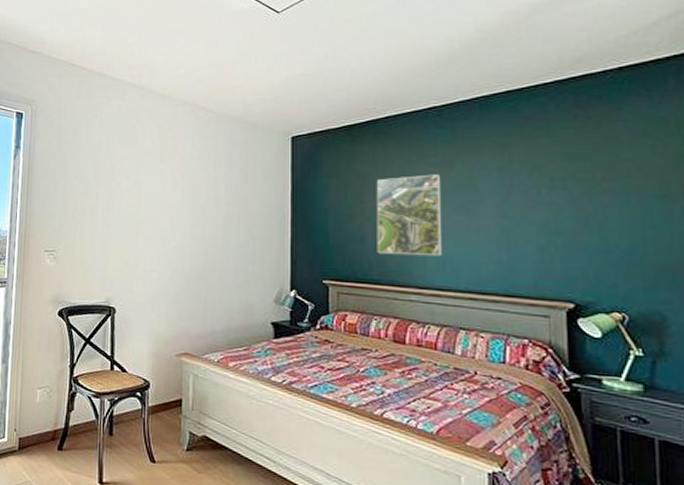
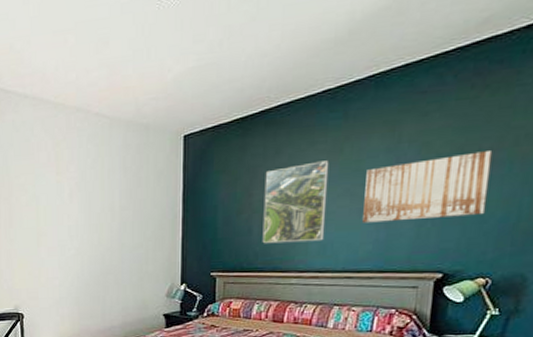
wall art: none [480,180,609,244] -> present [363,151,493,223]

